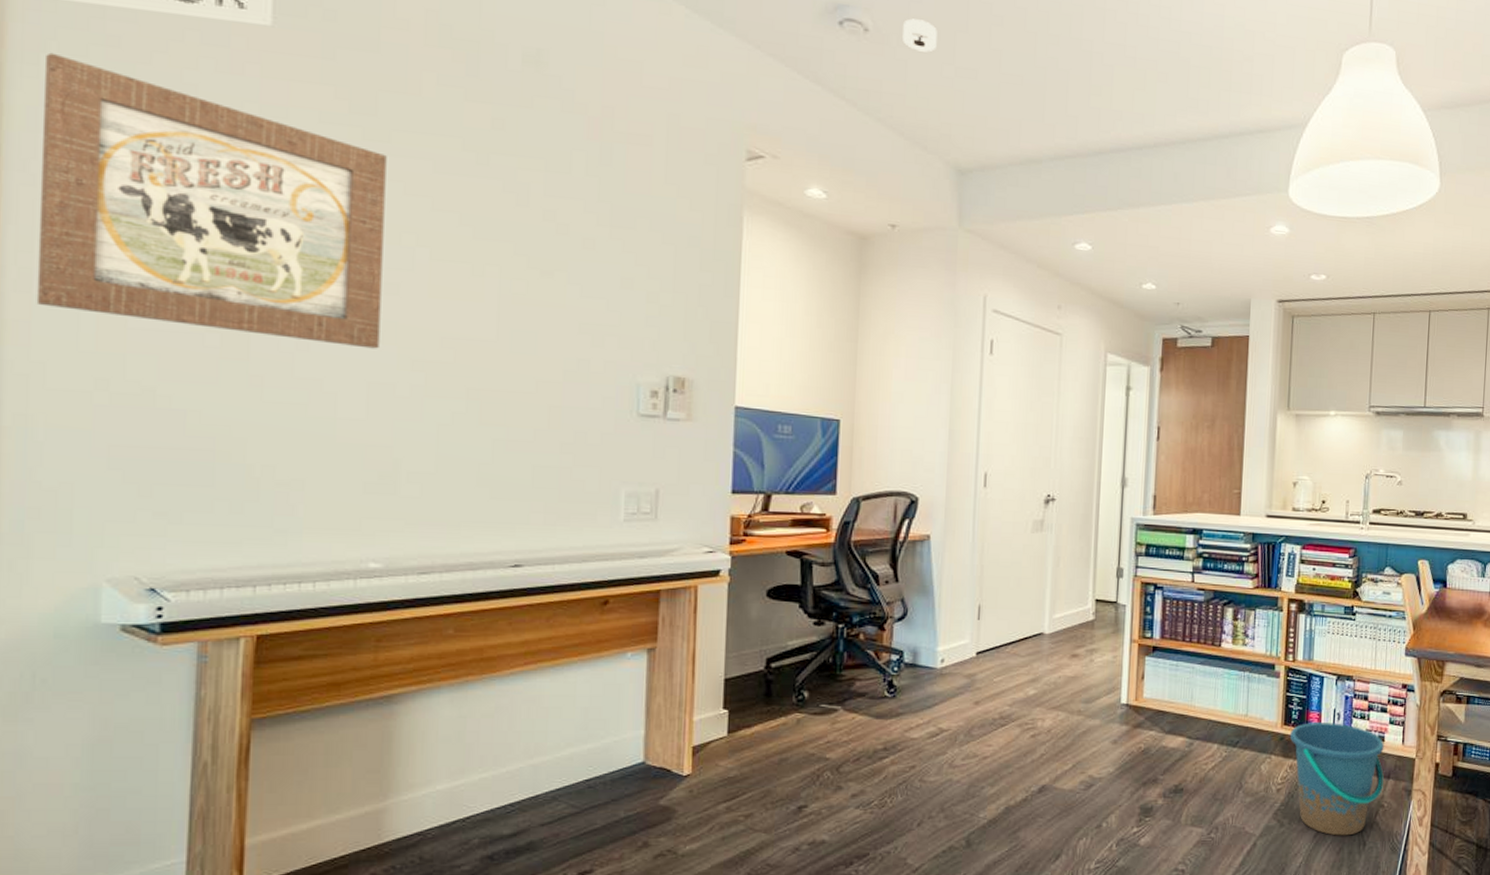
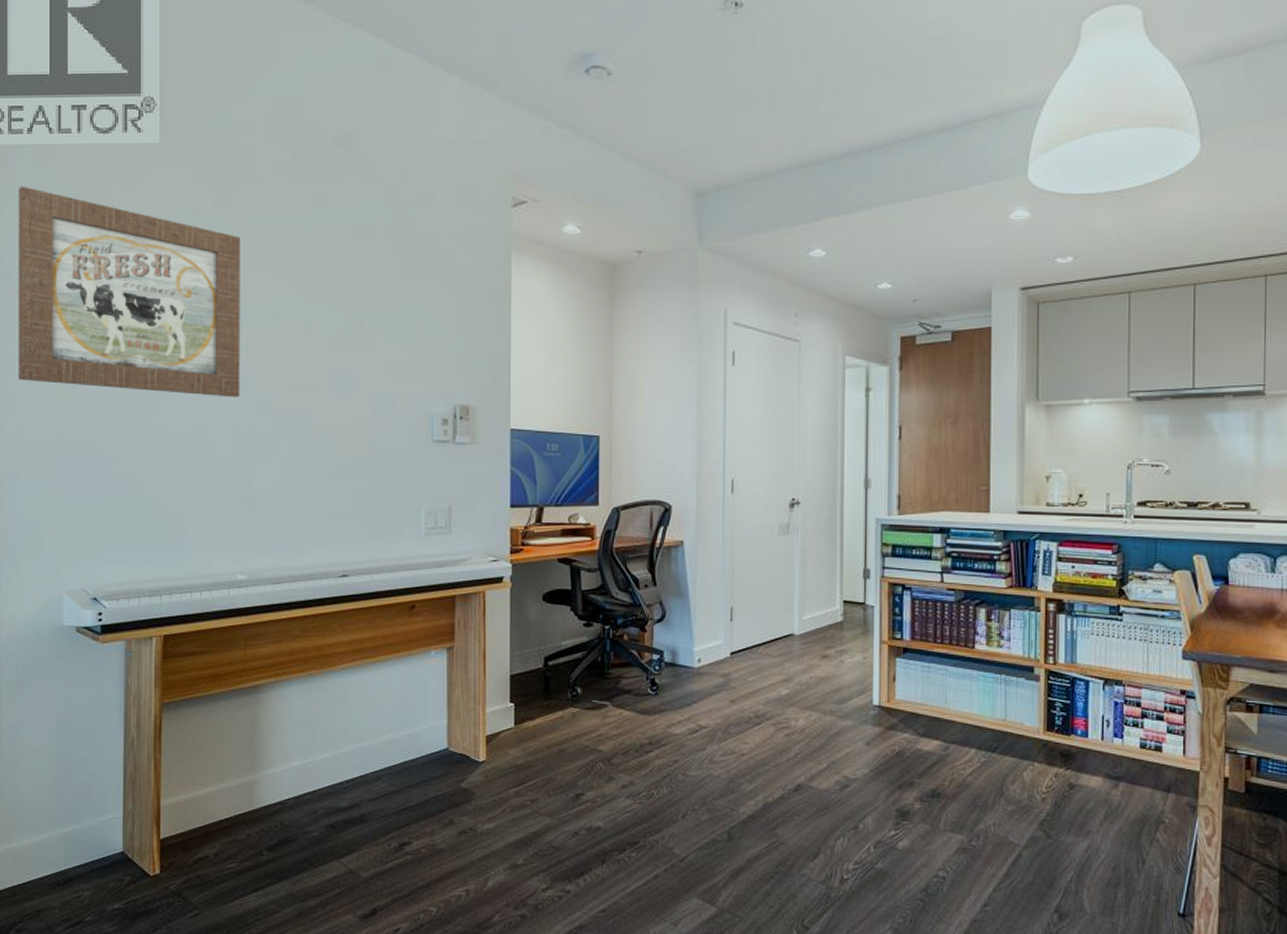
smoke detector: present [903,18,937,52] -> none [642,56,672,86]
bucket: present [1289,723,1384,836] -> none [1053,729,1163,852]

